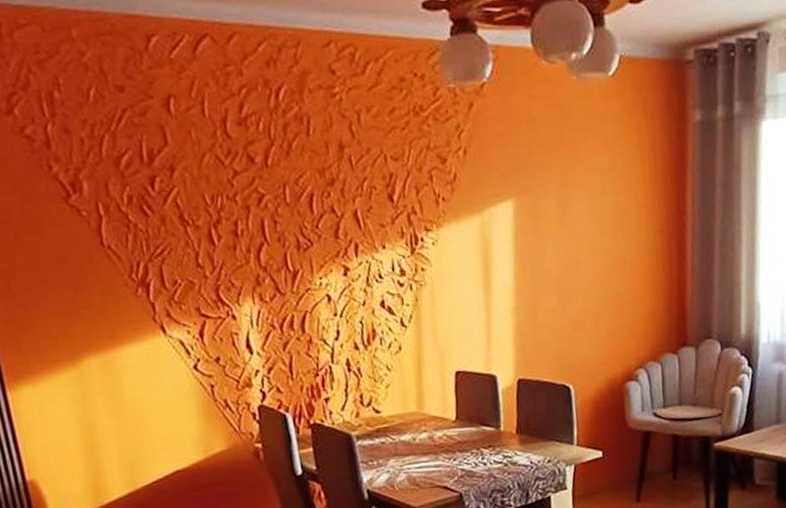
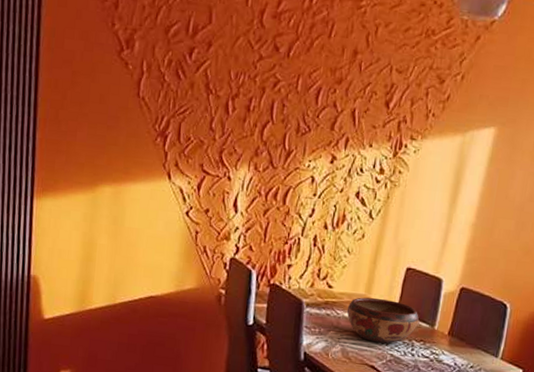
decorative bowl: none [402,410,482,461] -> present [346,297,419,344]

